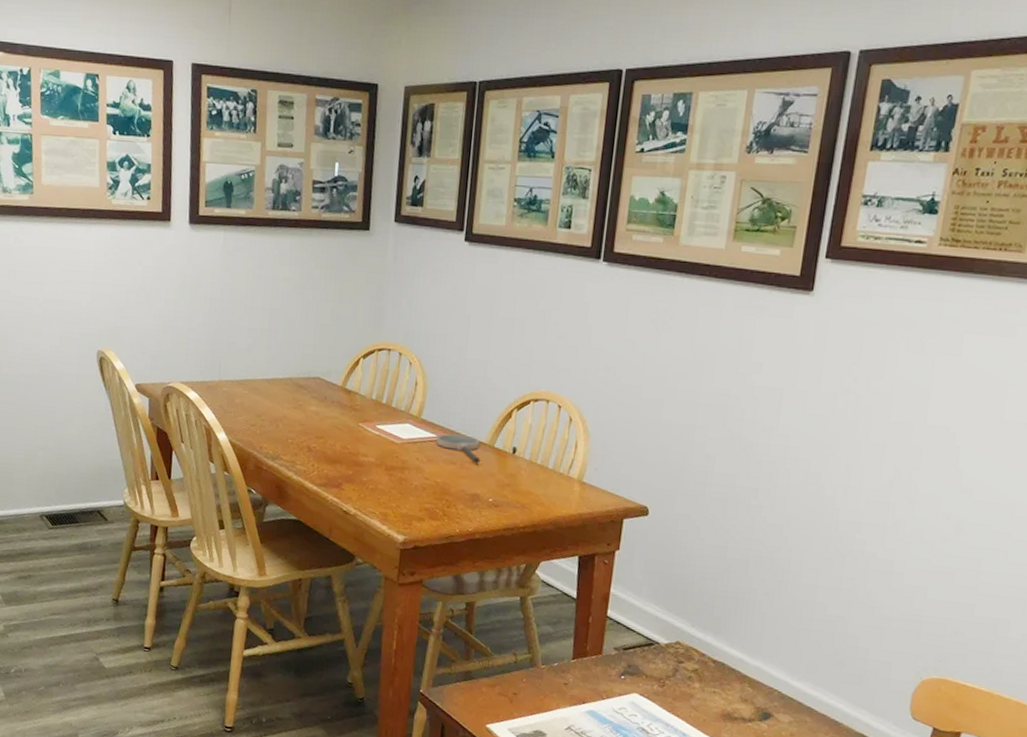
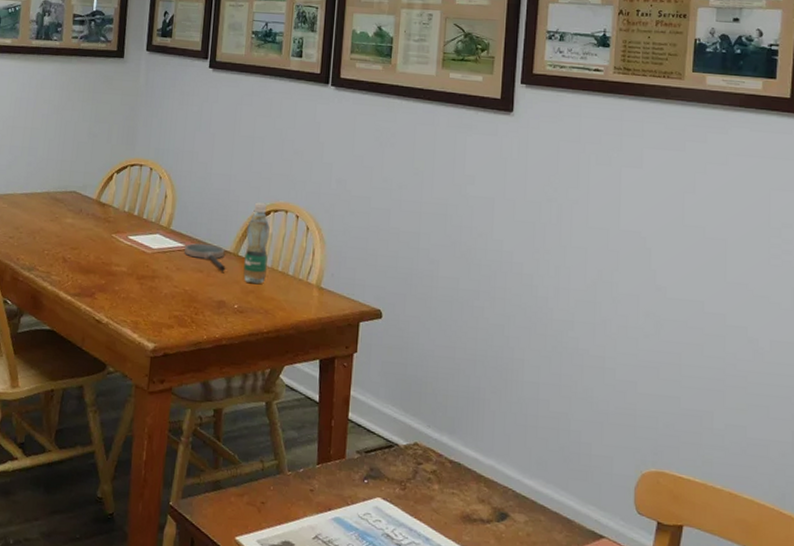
bottle: none [499,390,529,478] -> present [243,202,270,285]

